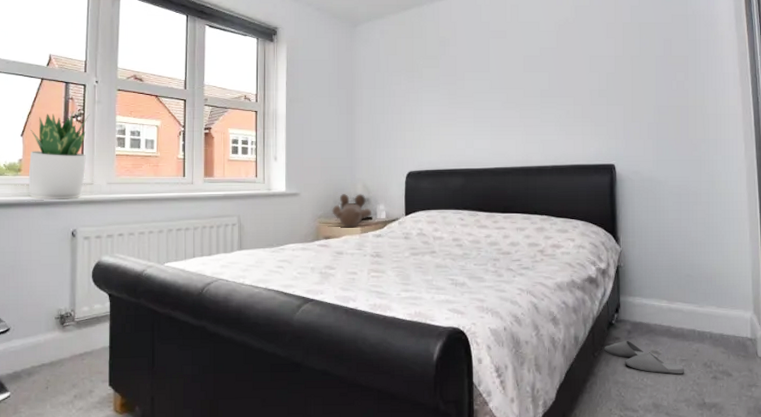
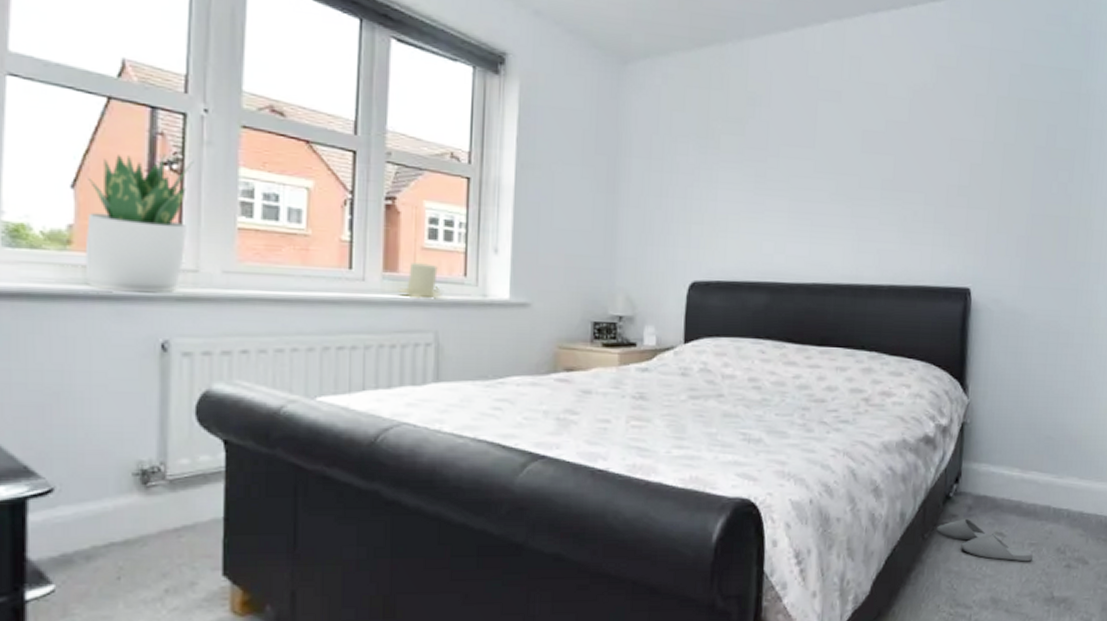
candle: none [214,170,242,194] -> present [398,263,442,299]
teddy bear: present [332,194,372,228] -> none [578,308,637,357]

